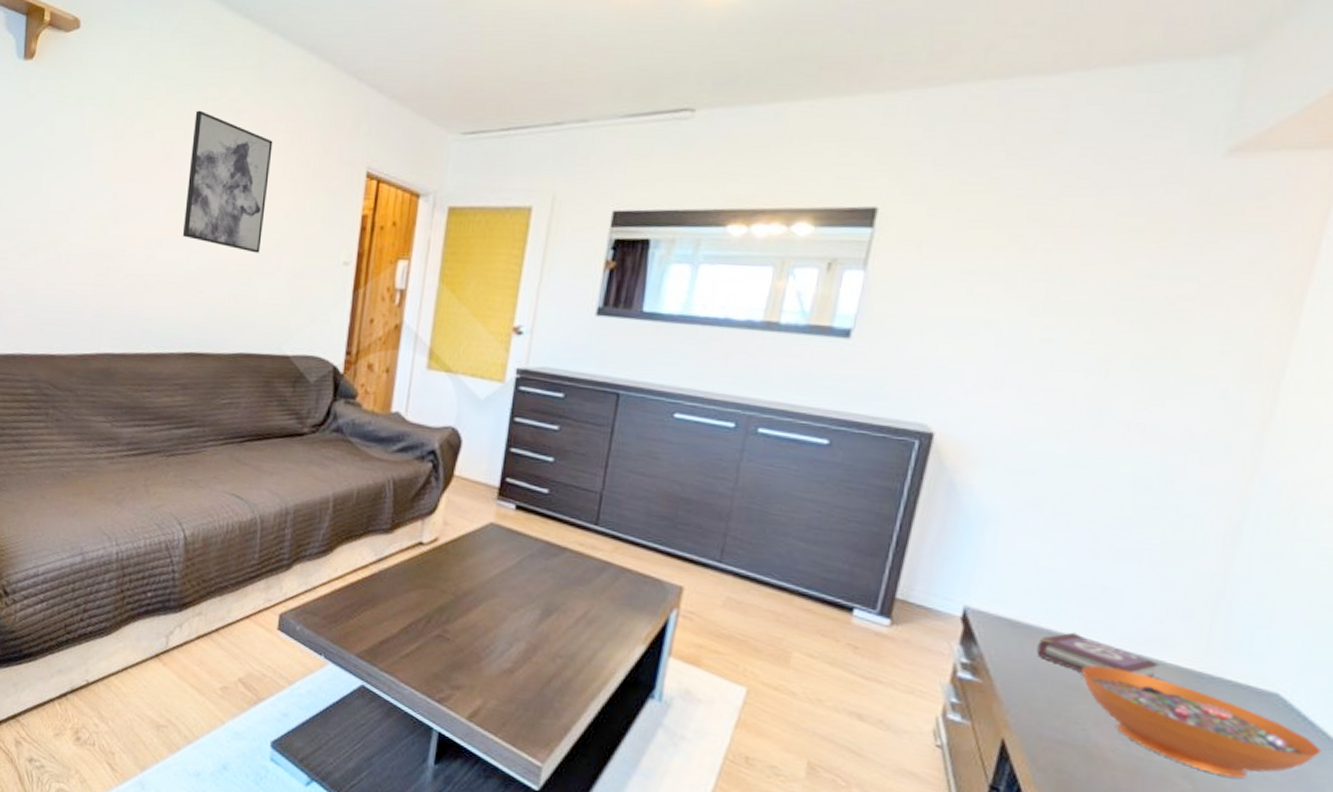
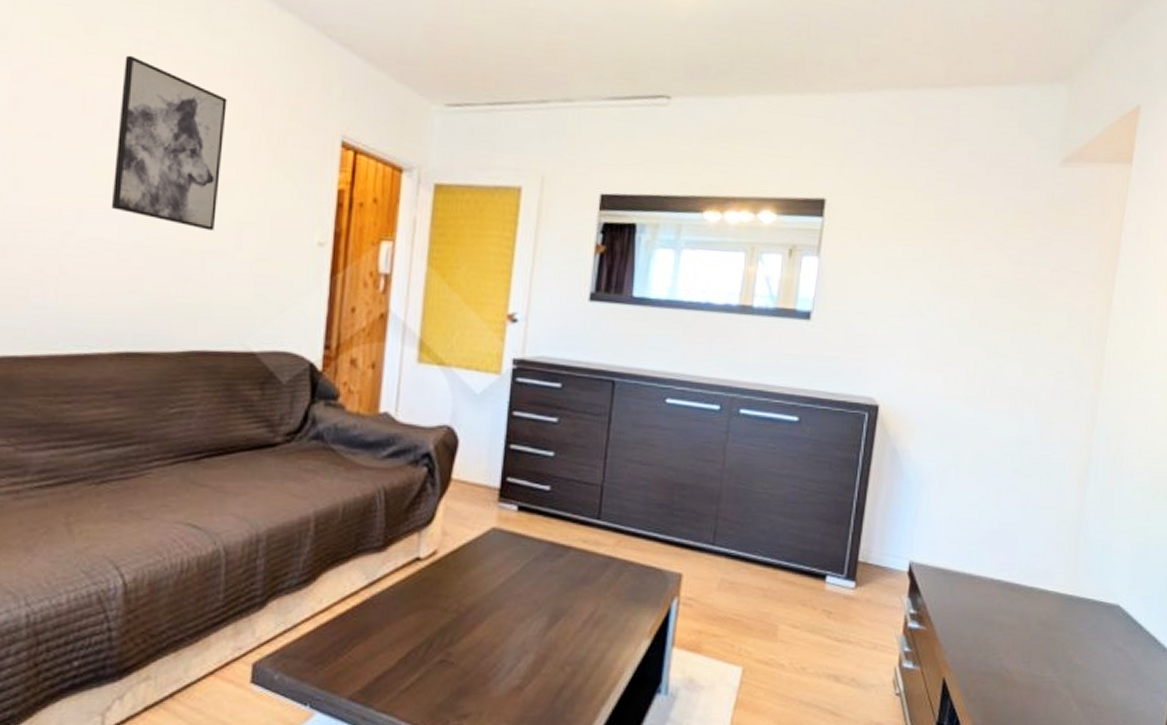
book: present [1036,632,1160,678] -> none [963,574,1045,608]
decorative bowl: present [1081,665,1322,779] -> none [995,601,1147,681]

